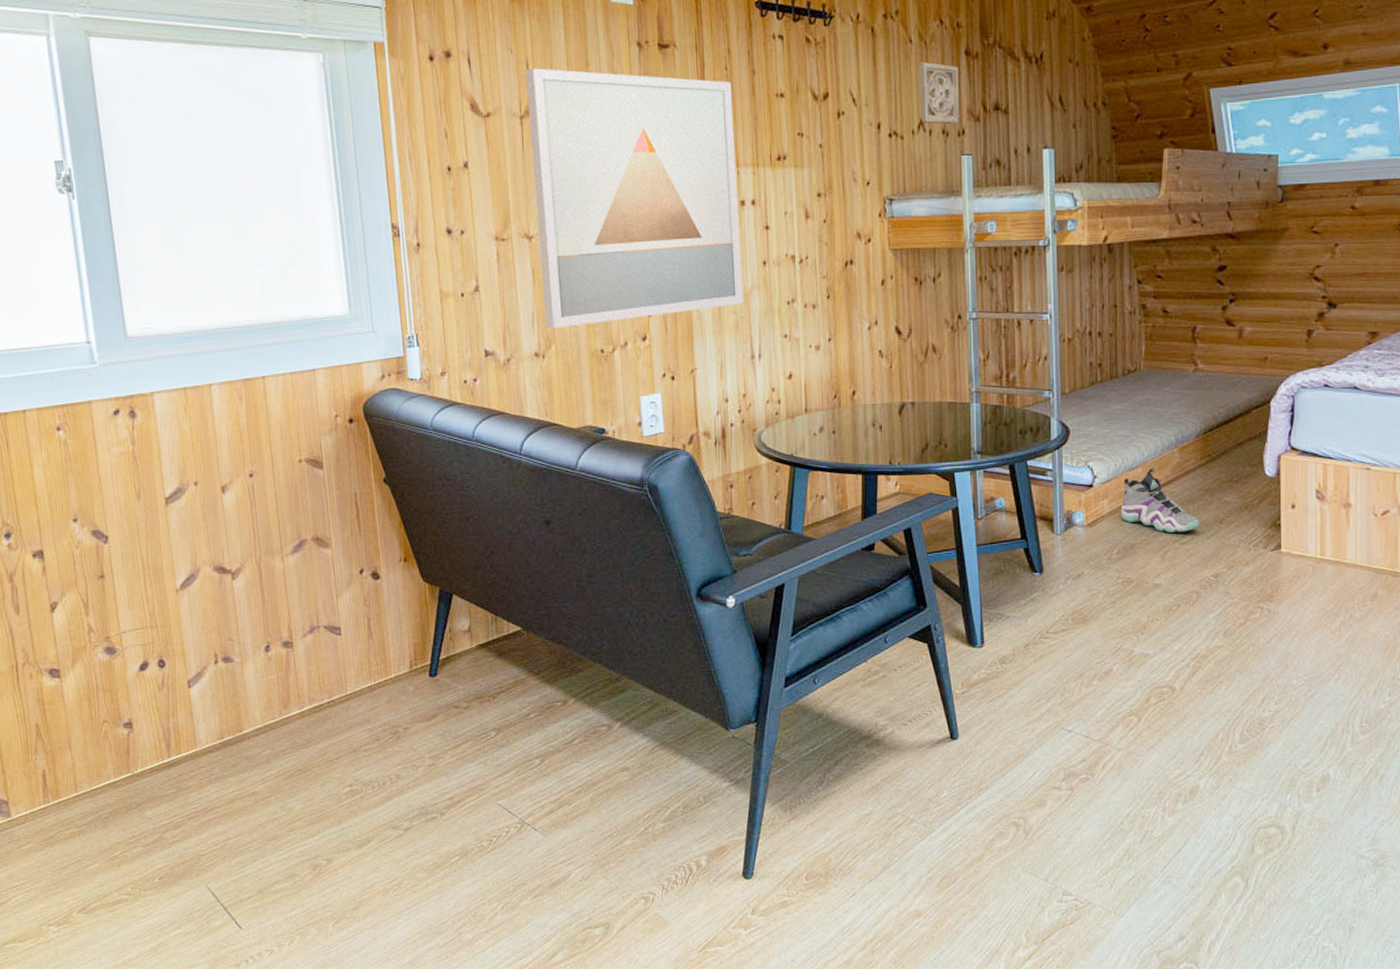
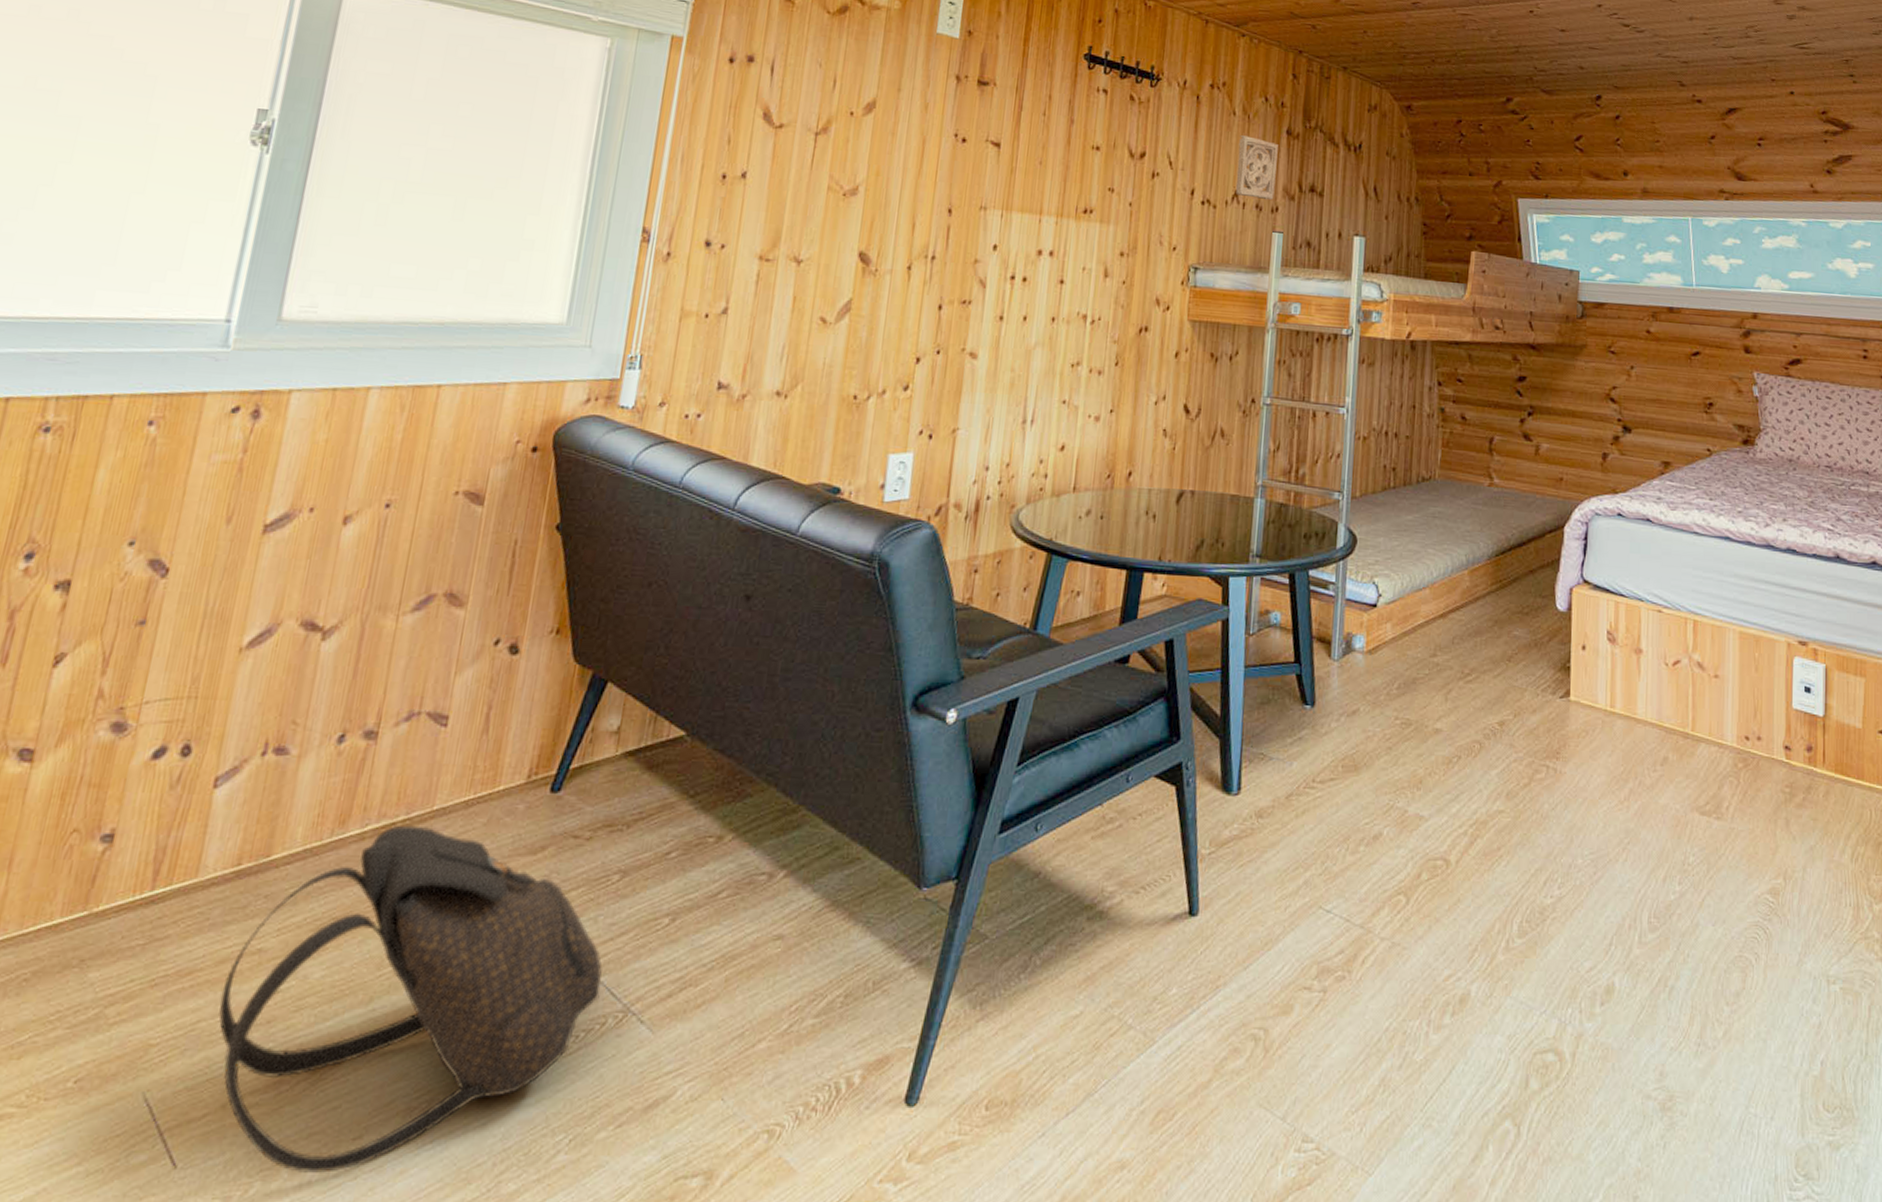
backpack: none [237,705,501,930] -> present [219,825,603,1173]
wall art: present [525,68,743,329] -> none [795,85,1047,367]
sneaker: present [1120,467,1200,532] -> none [1404,590,1487,669]

